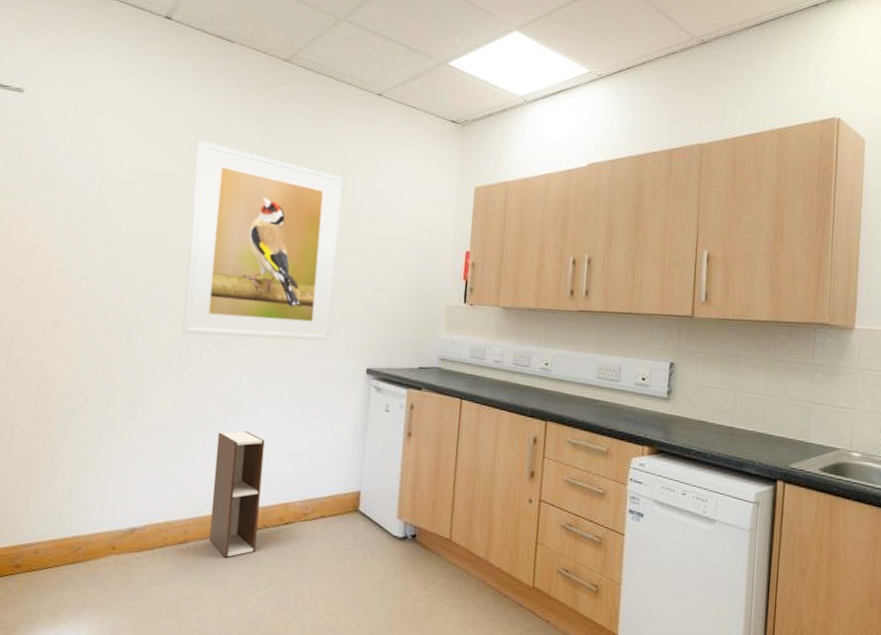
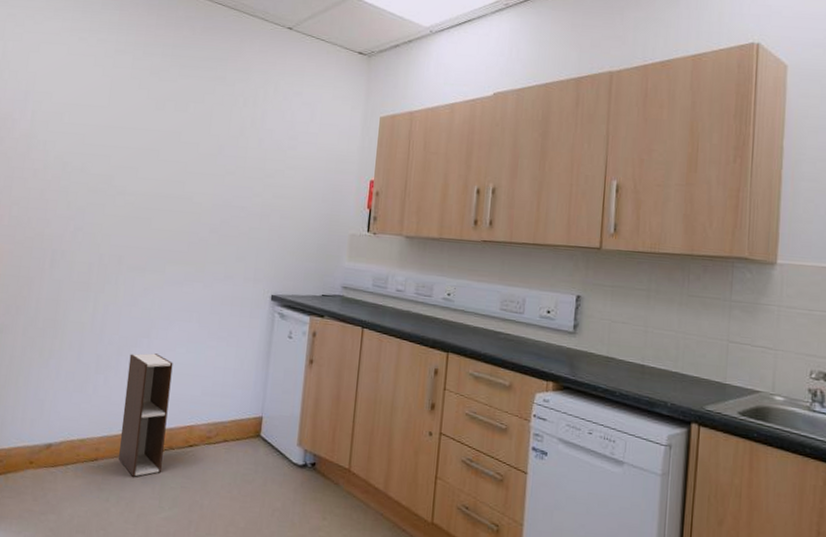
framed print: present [182,140,343,341] -> none [100,75,253,267]

